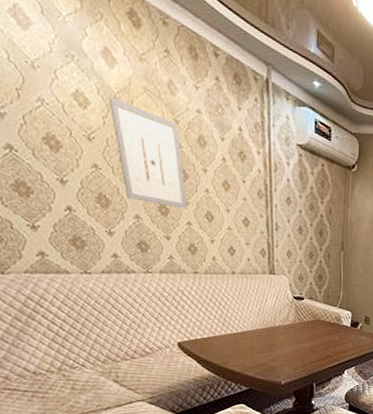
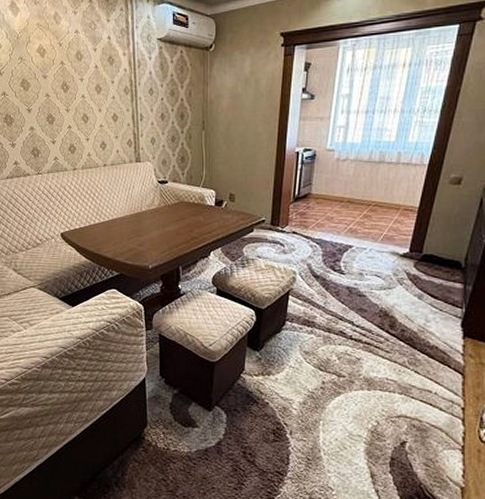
wall art: present [108,96,187,209] -> none [13,37,68,116]

